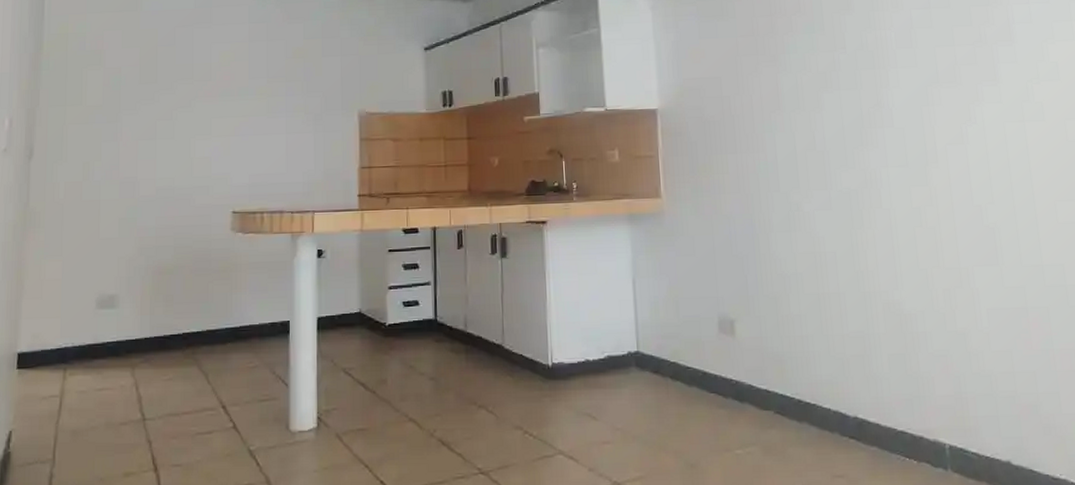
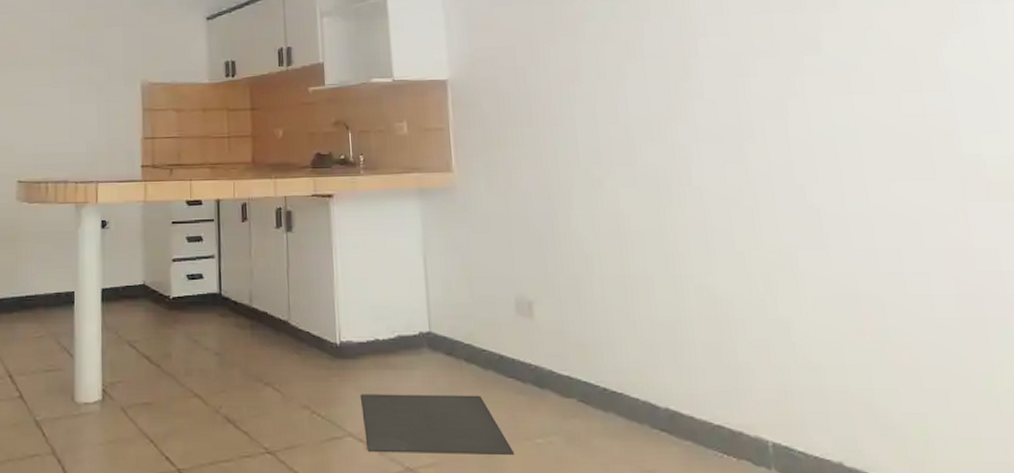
door mat: none [571,410,716,468] -> present [361,394,515,455]

